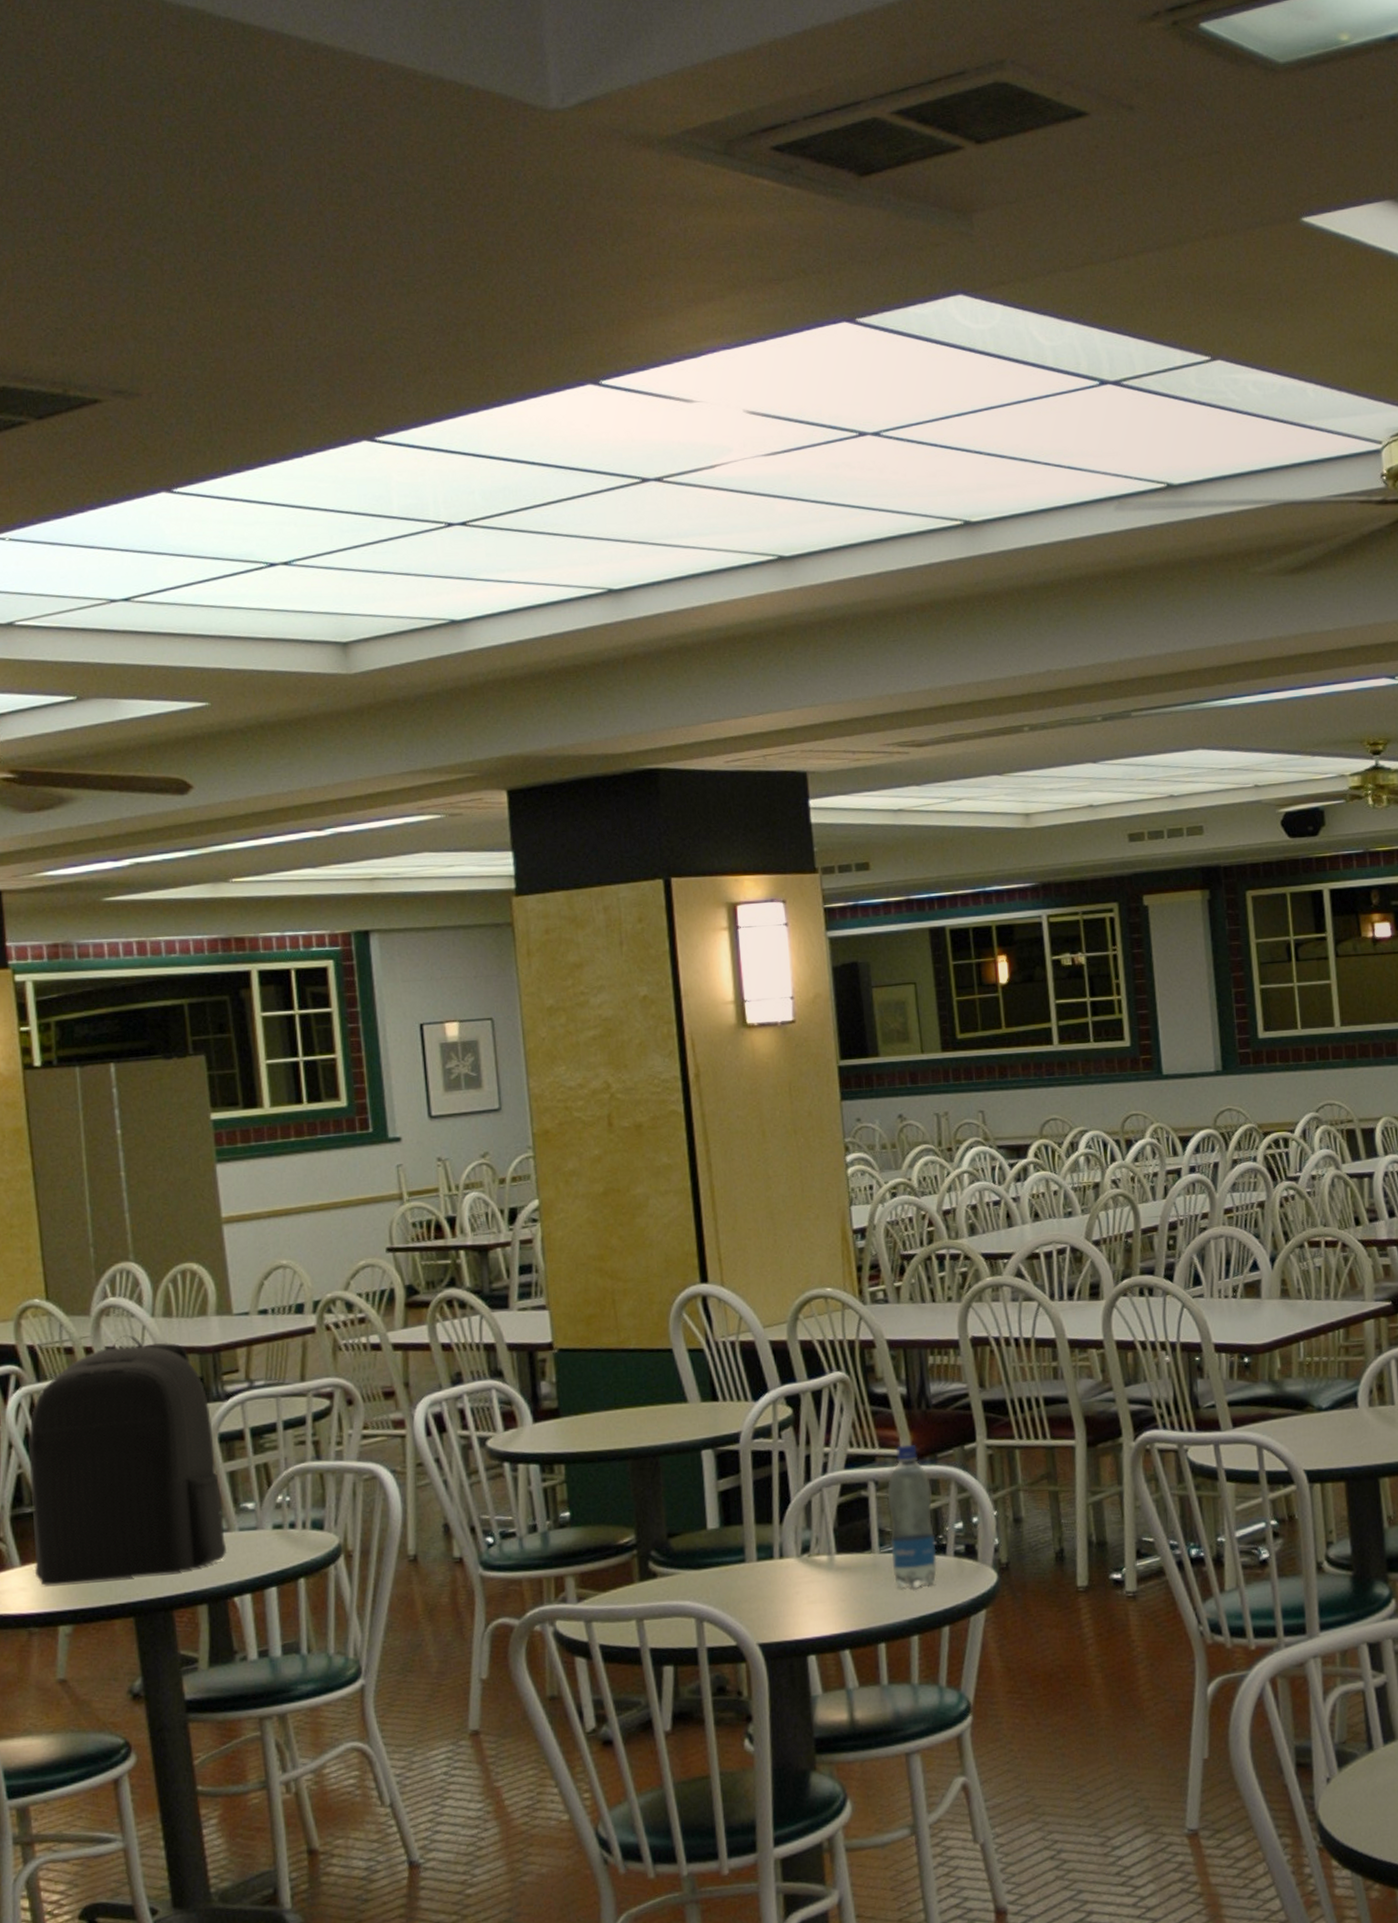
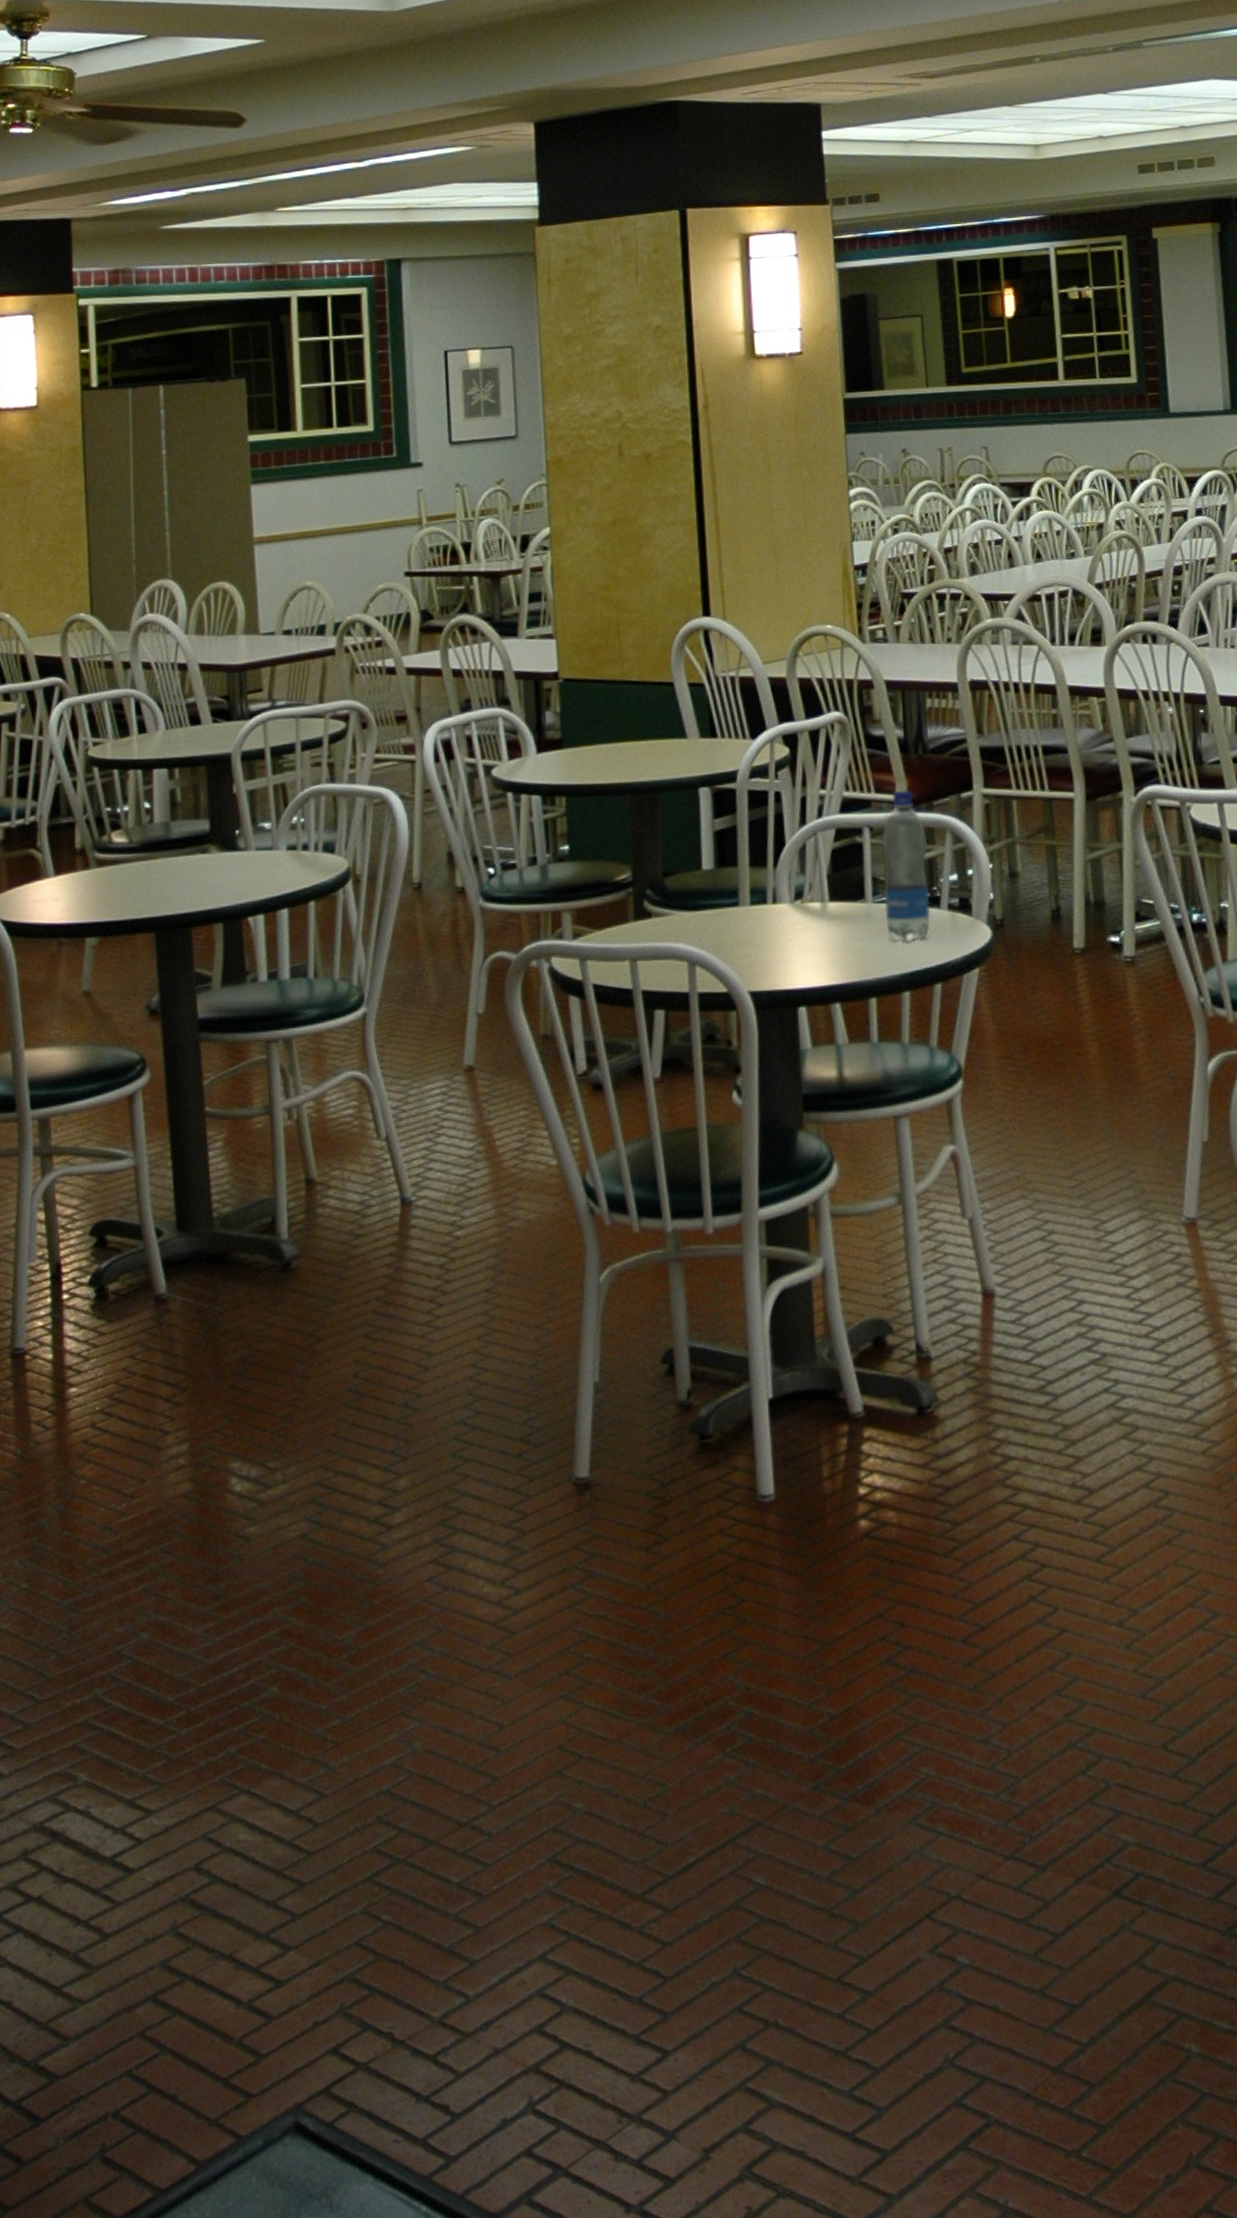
backpack: present [28,1334,226,1586] -> none [67,651,243,897]

